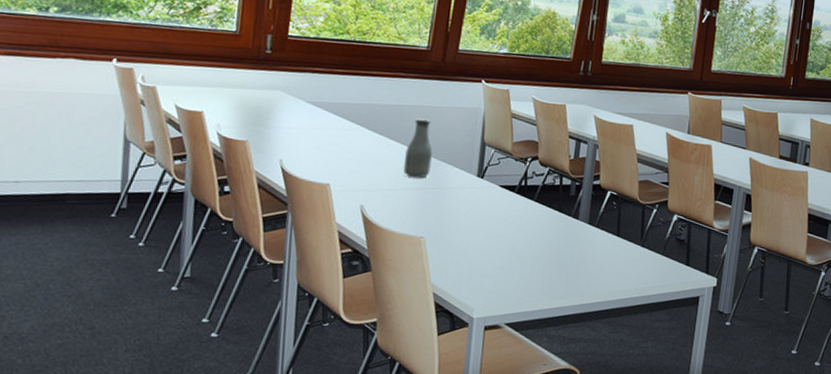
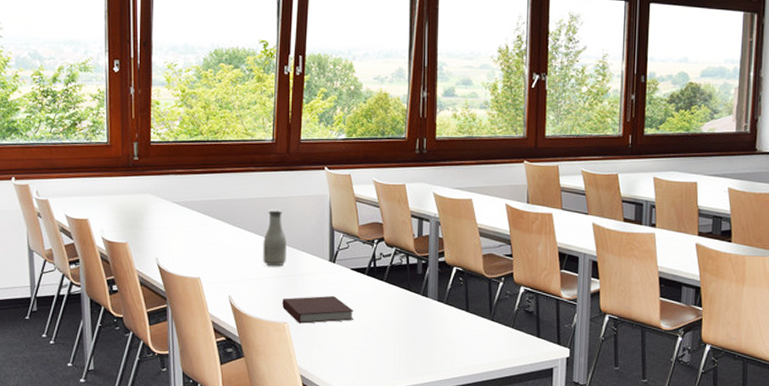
notebook: none [420,211,499,240] -> present [282,295,354,324]

